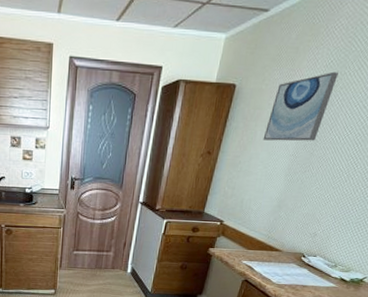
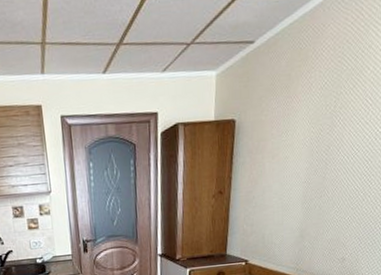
wall art: present [263,71,339,141] -> none [272,92,334,171]

